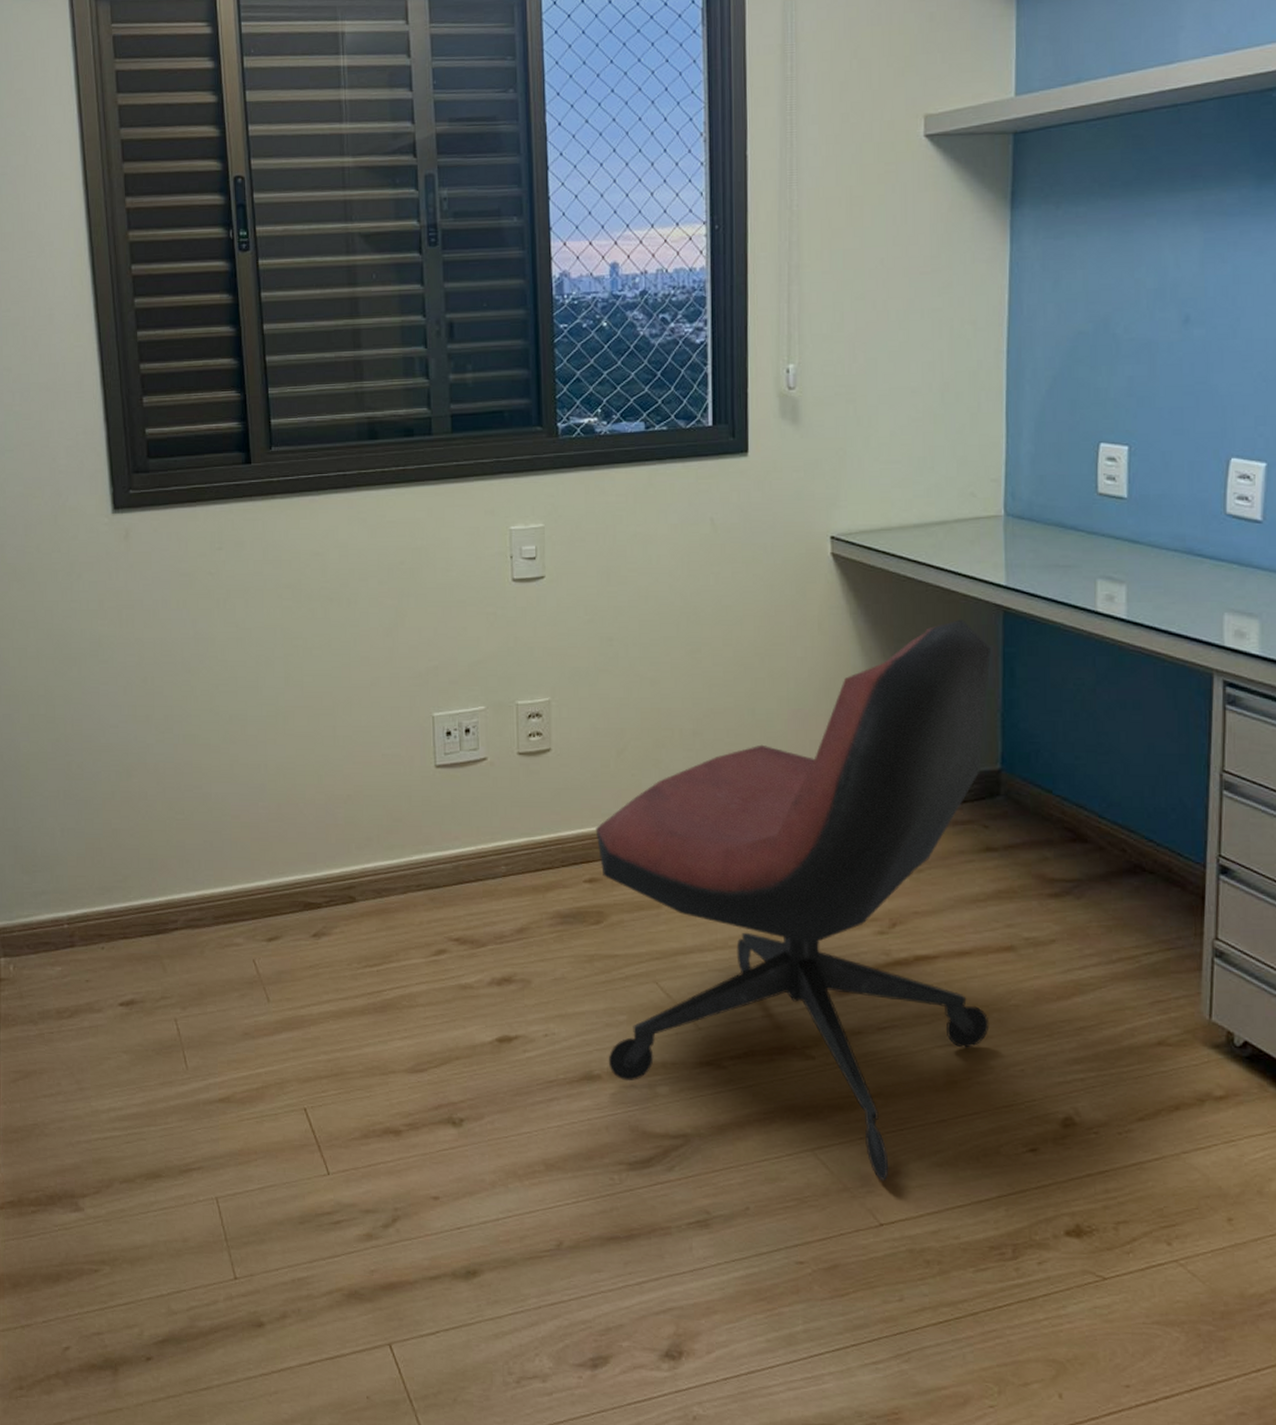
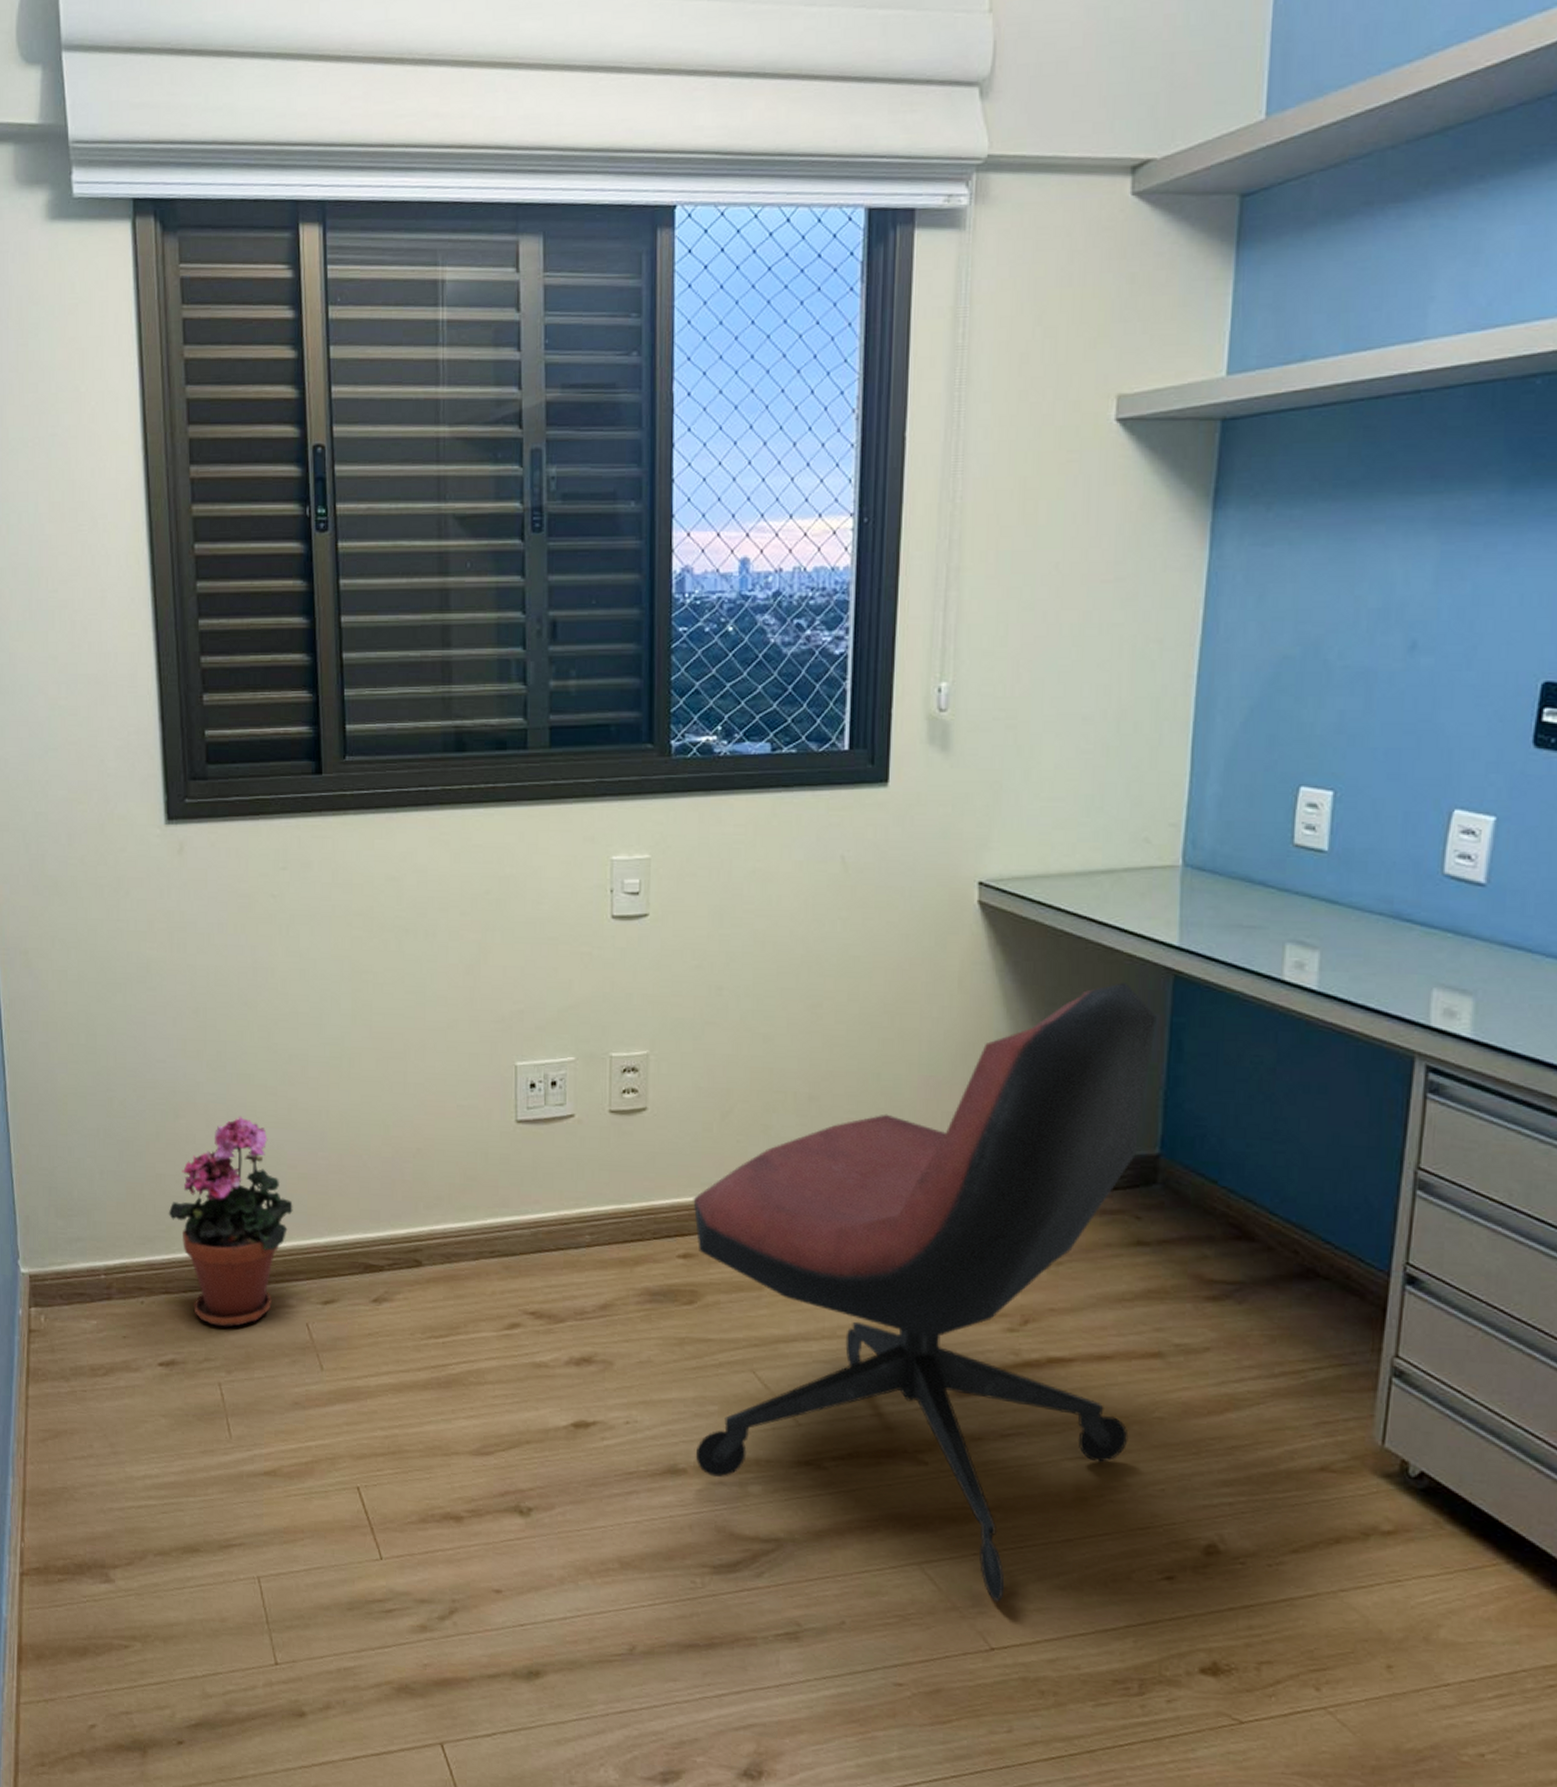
potted plant: none [124,773,238,967] -> present [168,1115,293,1328]

